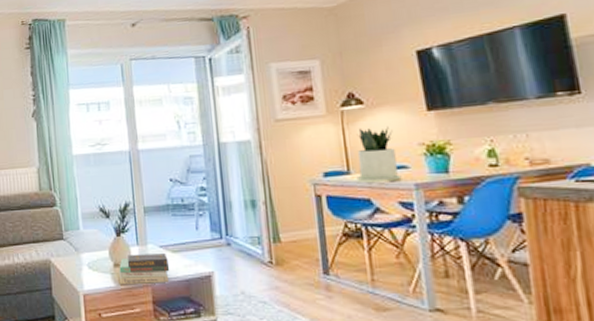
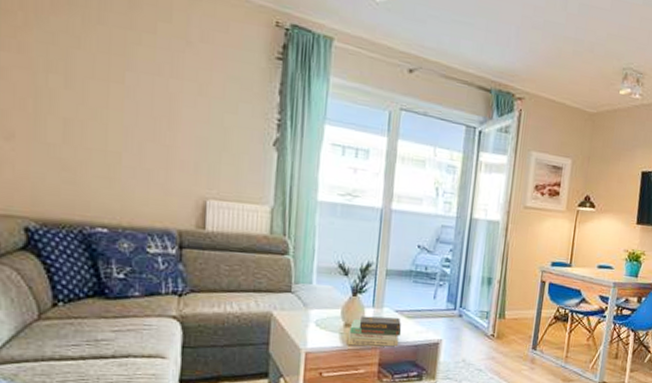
planter: present [356,125,402,183] -> none [575,228,610,279]

